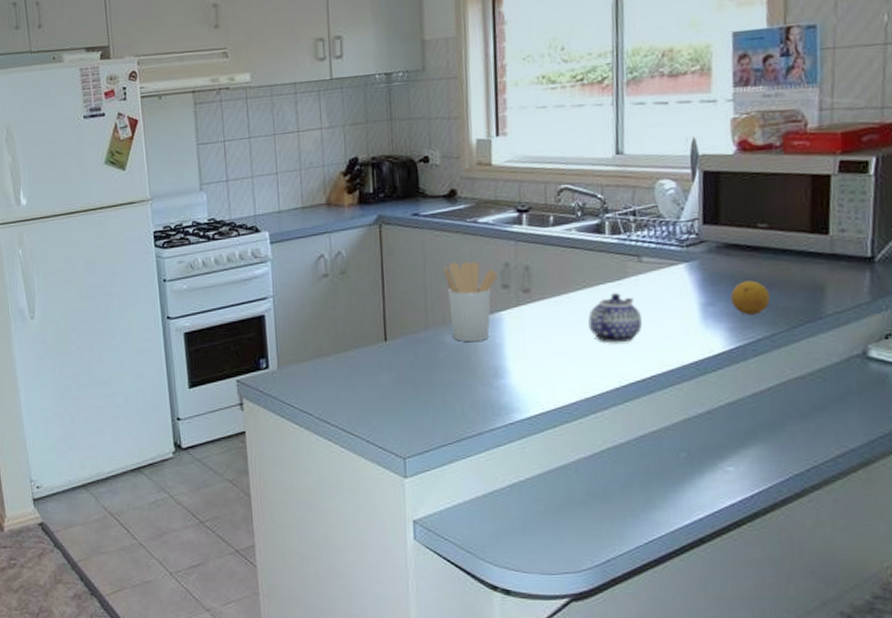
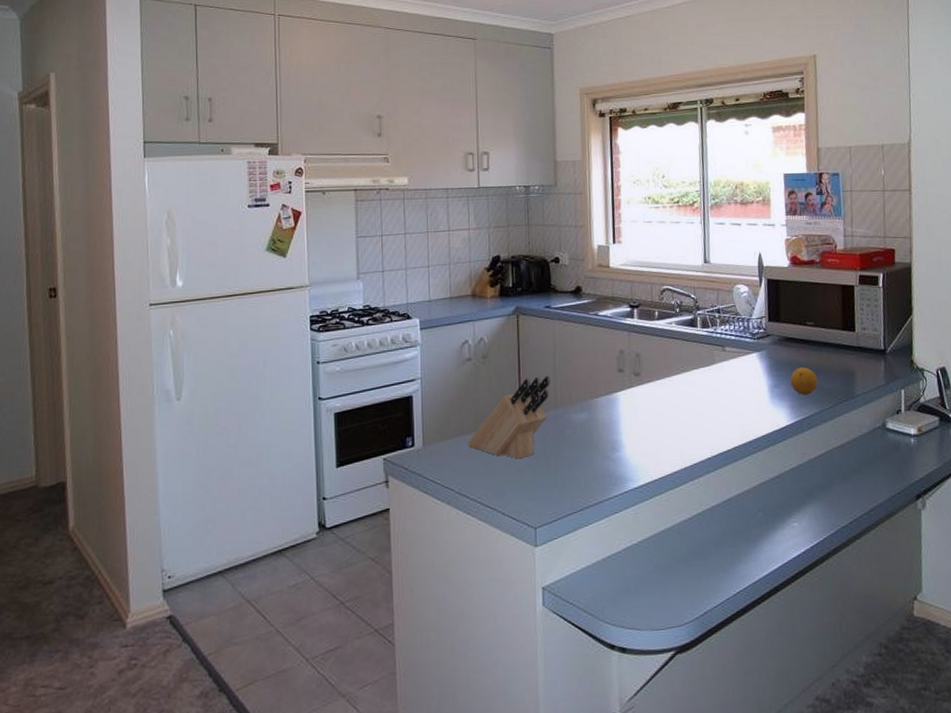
knife block: none [326,292,420,384] -> present [467,375,551,459]
utensil holder: present [444,261,499,342] -> none [571,348,615,419]
teapot: present [588,293,642,344] -> none [686,377,727,420]

